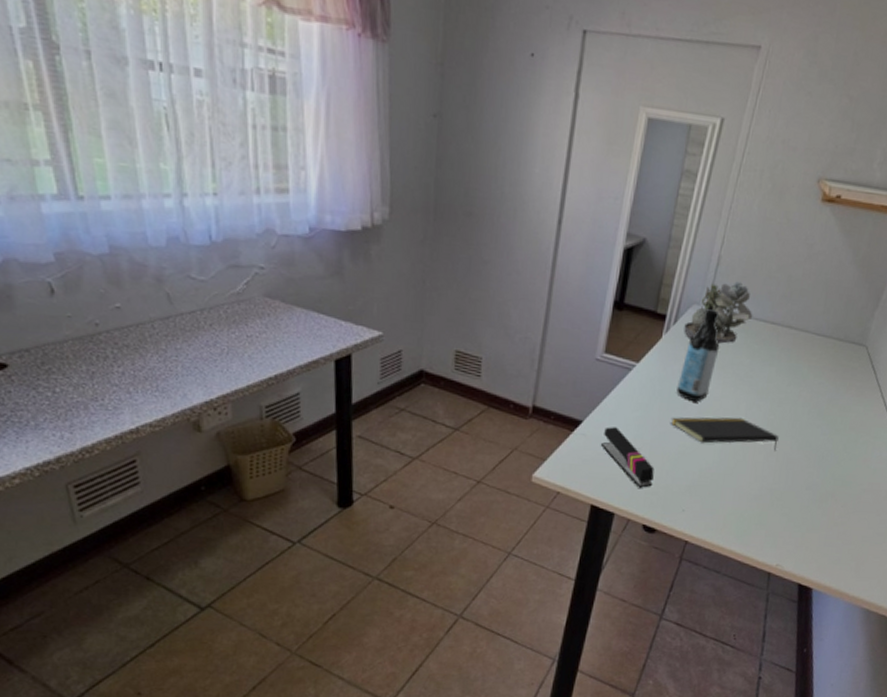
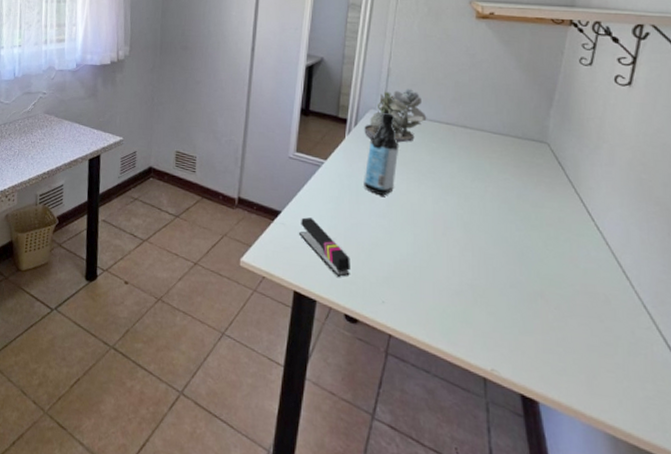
notepad: present [670,417,779,451] -> none [361,209,471,246]

